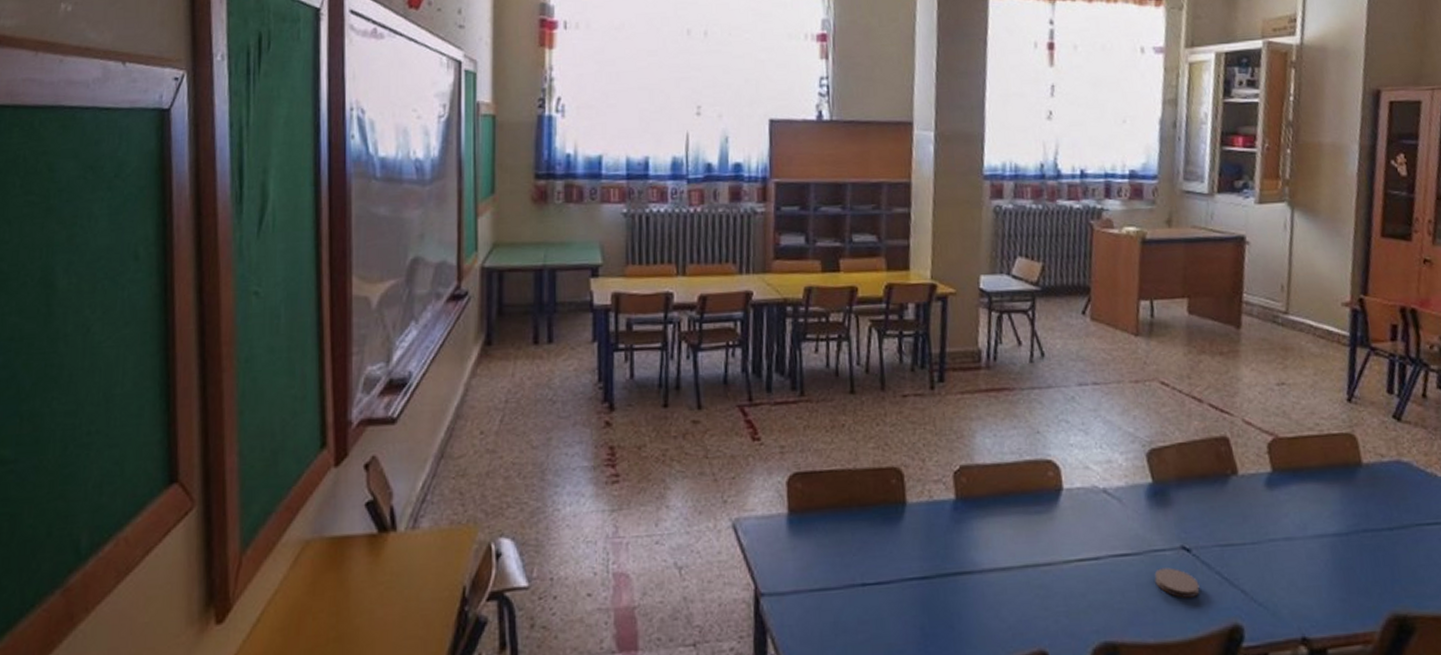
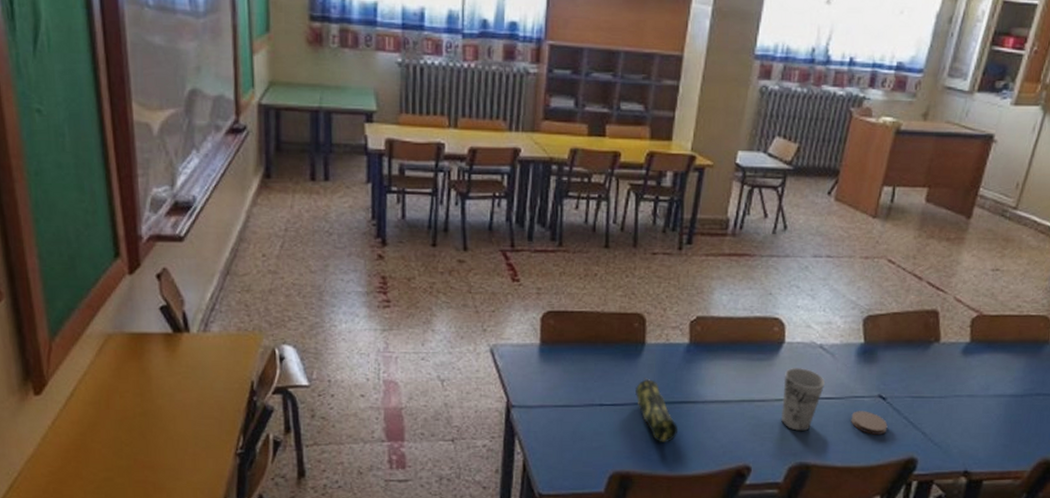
pencil case: none [901,546,957,630] -> present [636,378,679,443]
cup: none [1068,518,1118,601] -> present [781,367,826,432]

